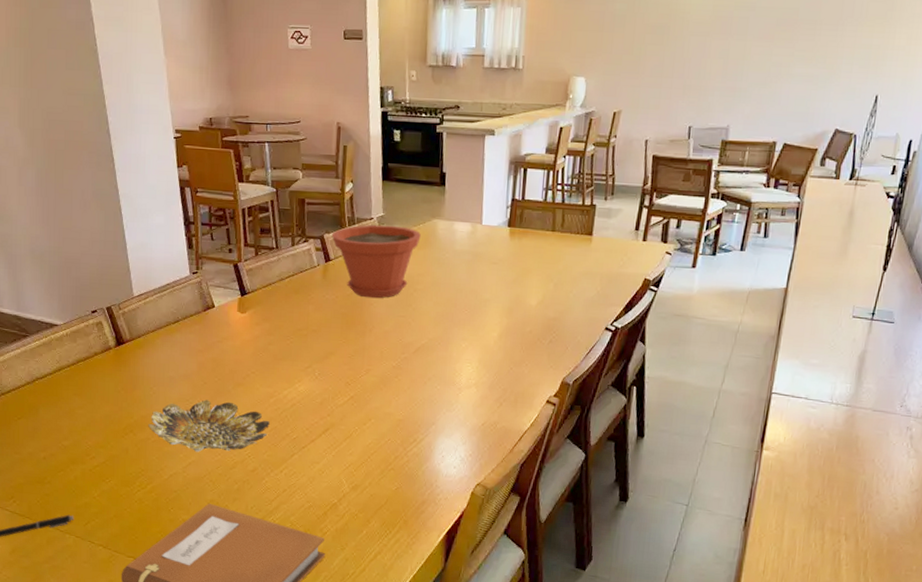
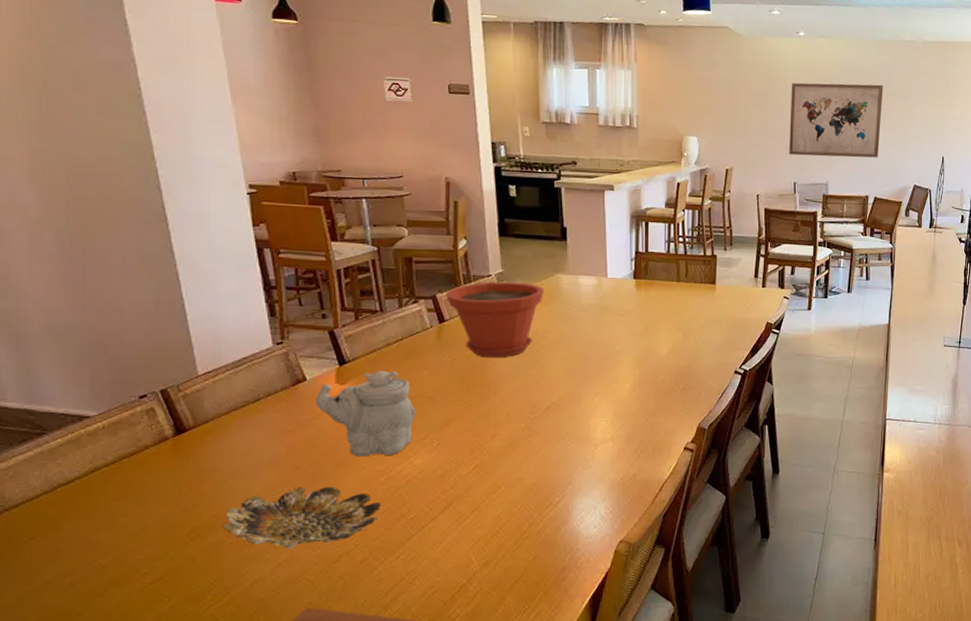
teapot: none [221,302,302,380] -> present [315,370,416,457]
wall art: none [686,11,809,98] -> present [789,82,883,158]

